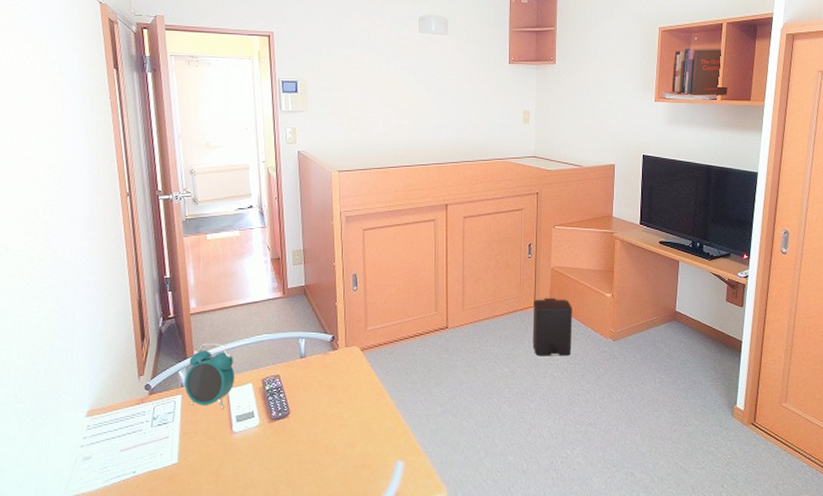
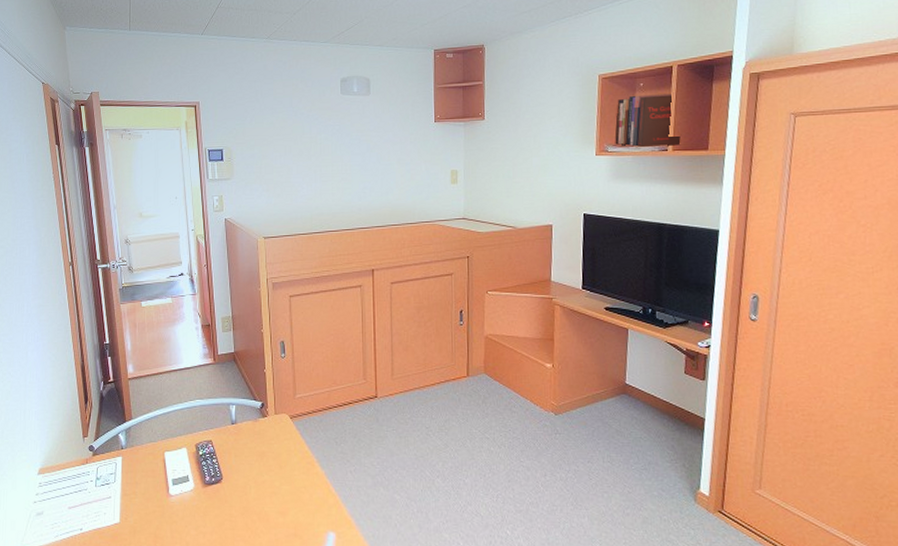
alarm clock: present [184,343,235,409] -> none [124,407,171,472]
pedal bin: present [532,297,573,356] -> none [466,367,510,430]

